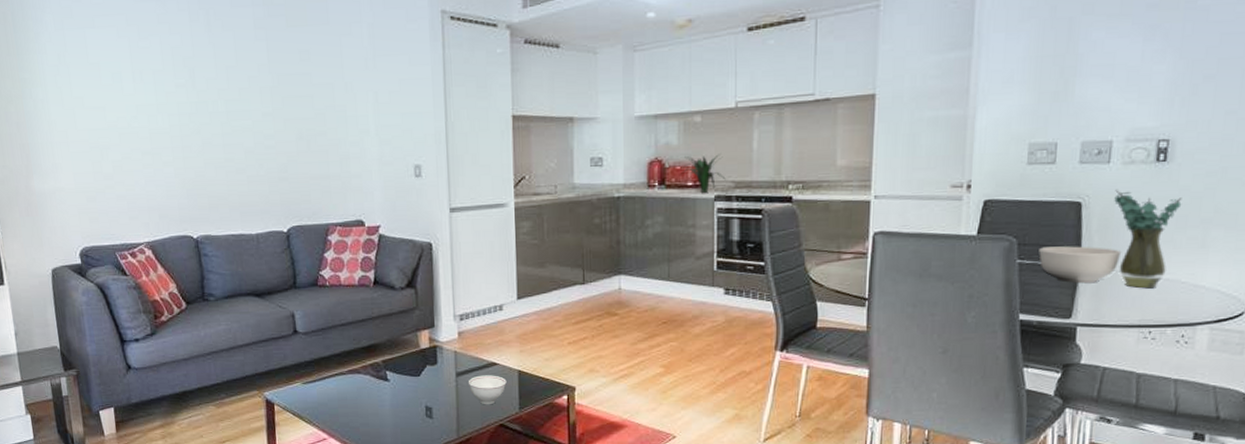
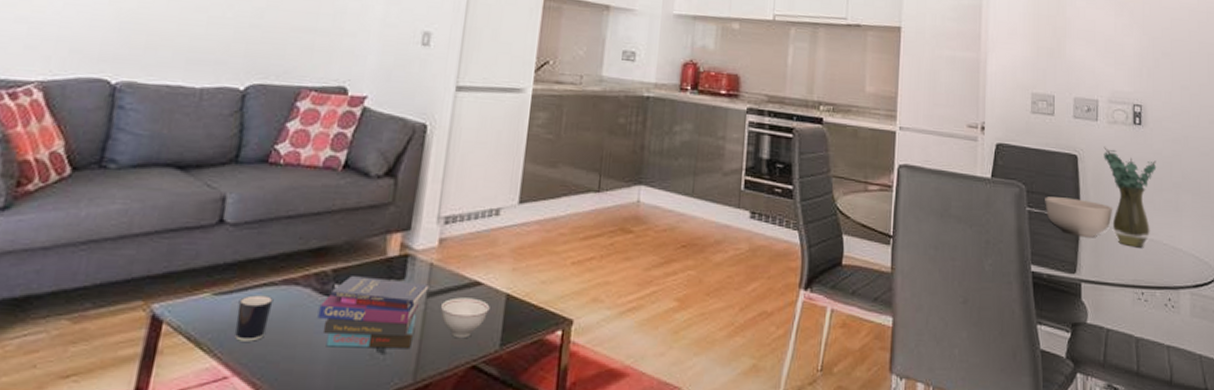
mug: none [321,382,346,414] -> present [235,295,274,342]
books: none [378,364,457,416] -> present [317,276,429,349]
plant: present [680,154,726,193] -> none [714,63,759,103]

